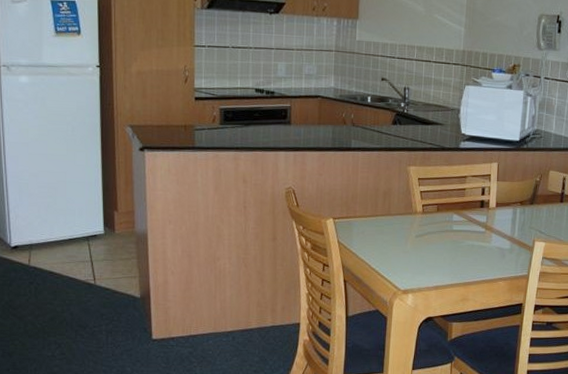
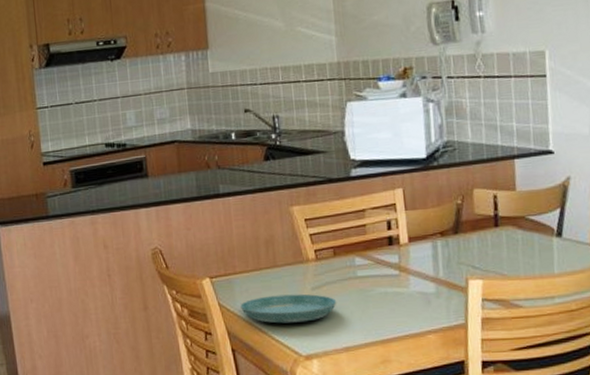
saucer: none [356,238,434,263] -> present [240,293,337,324]

